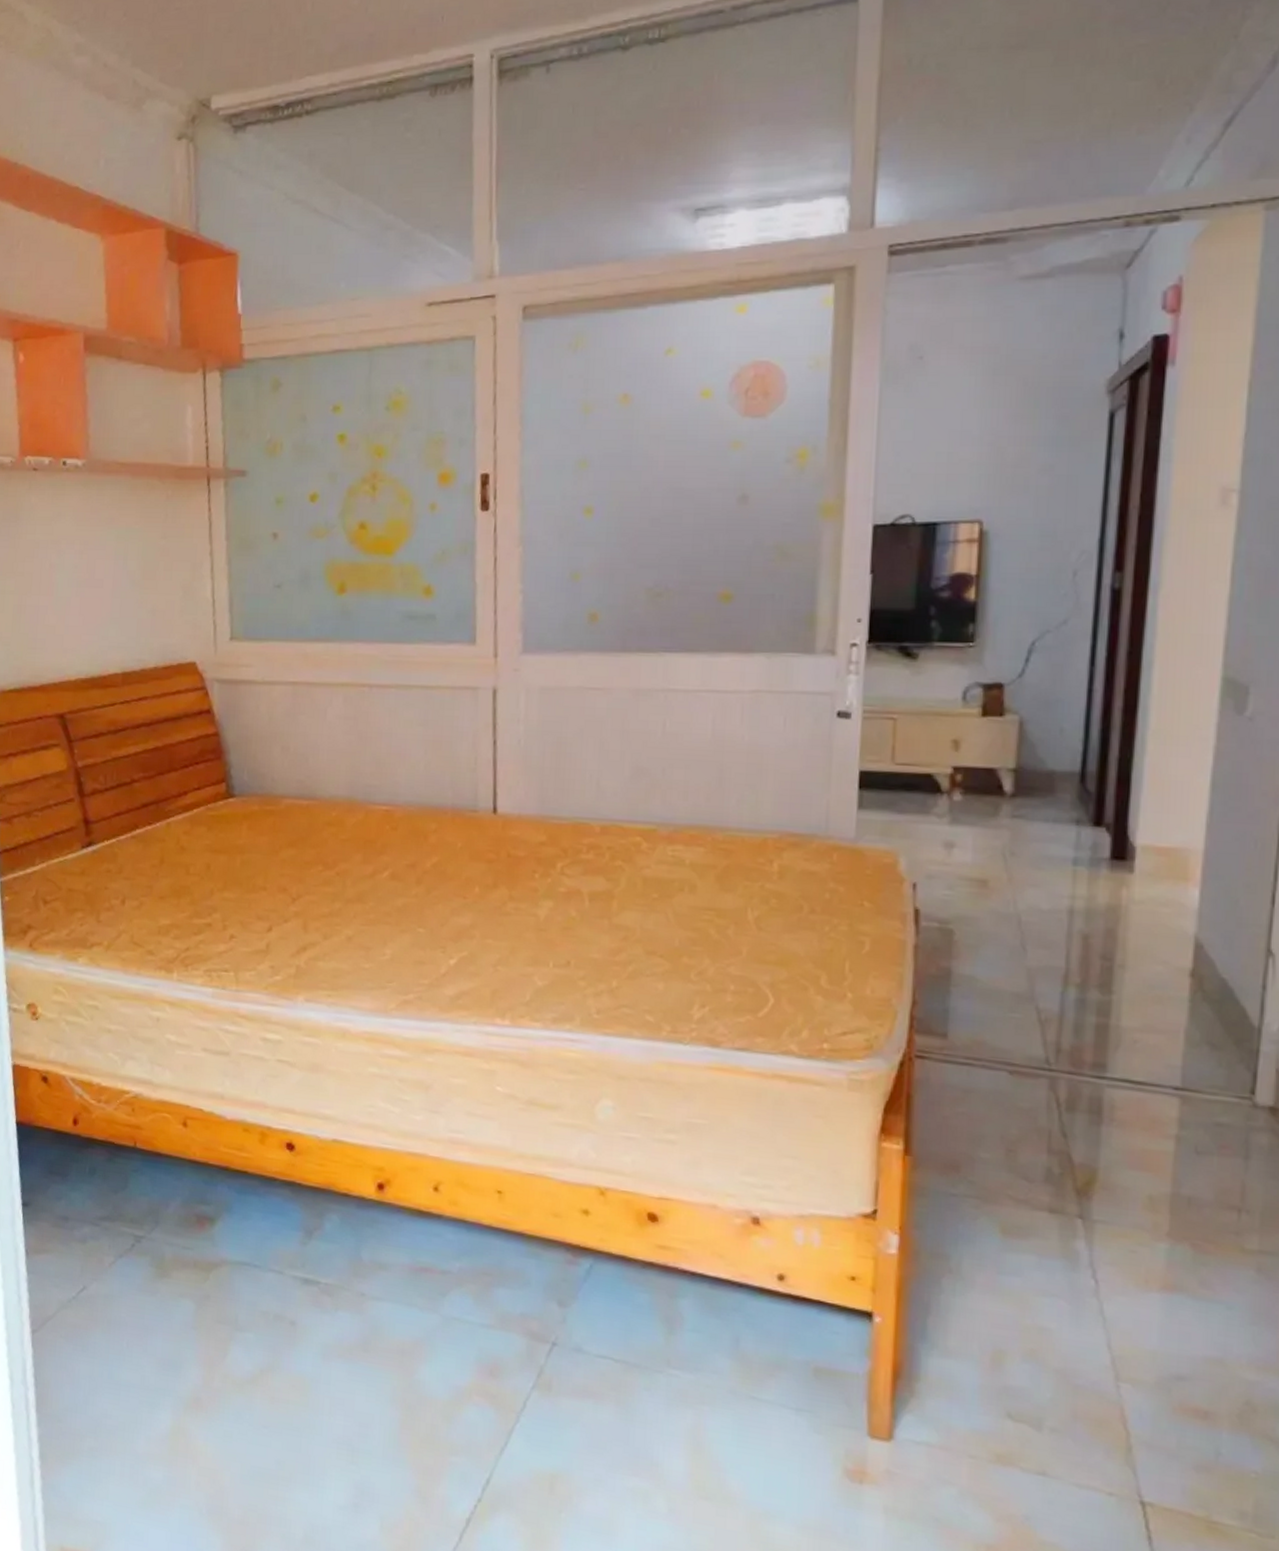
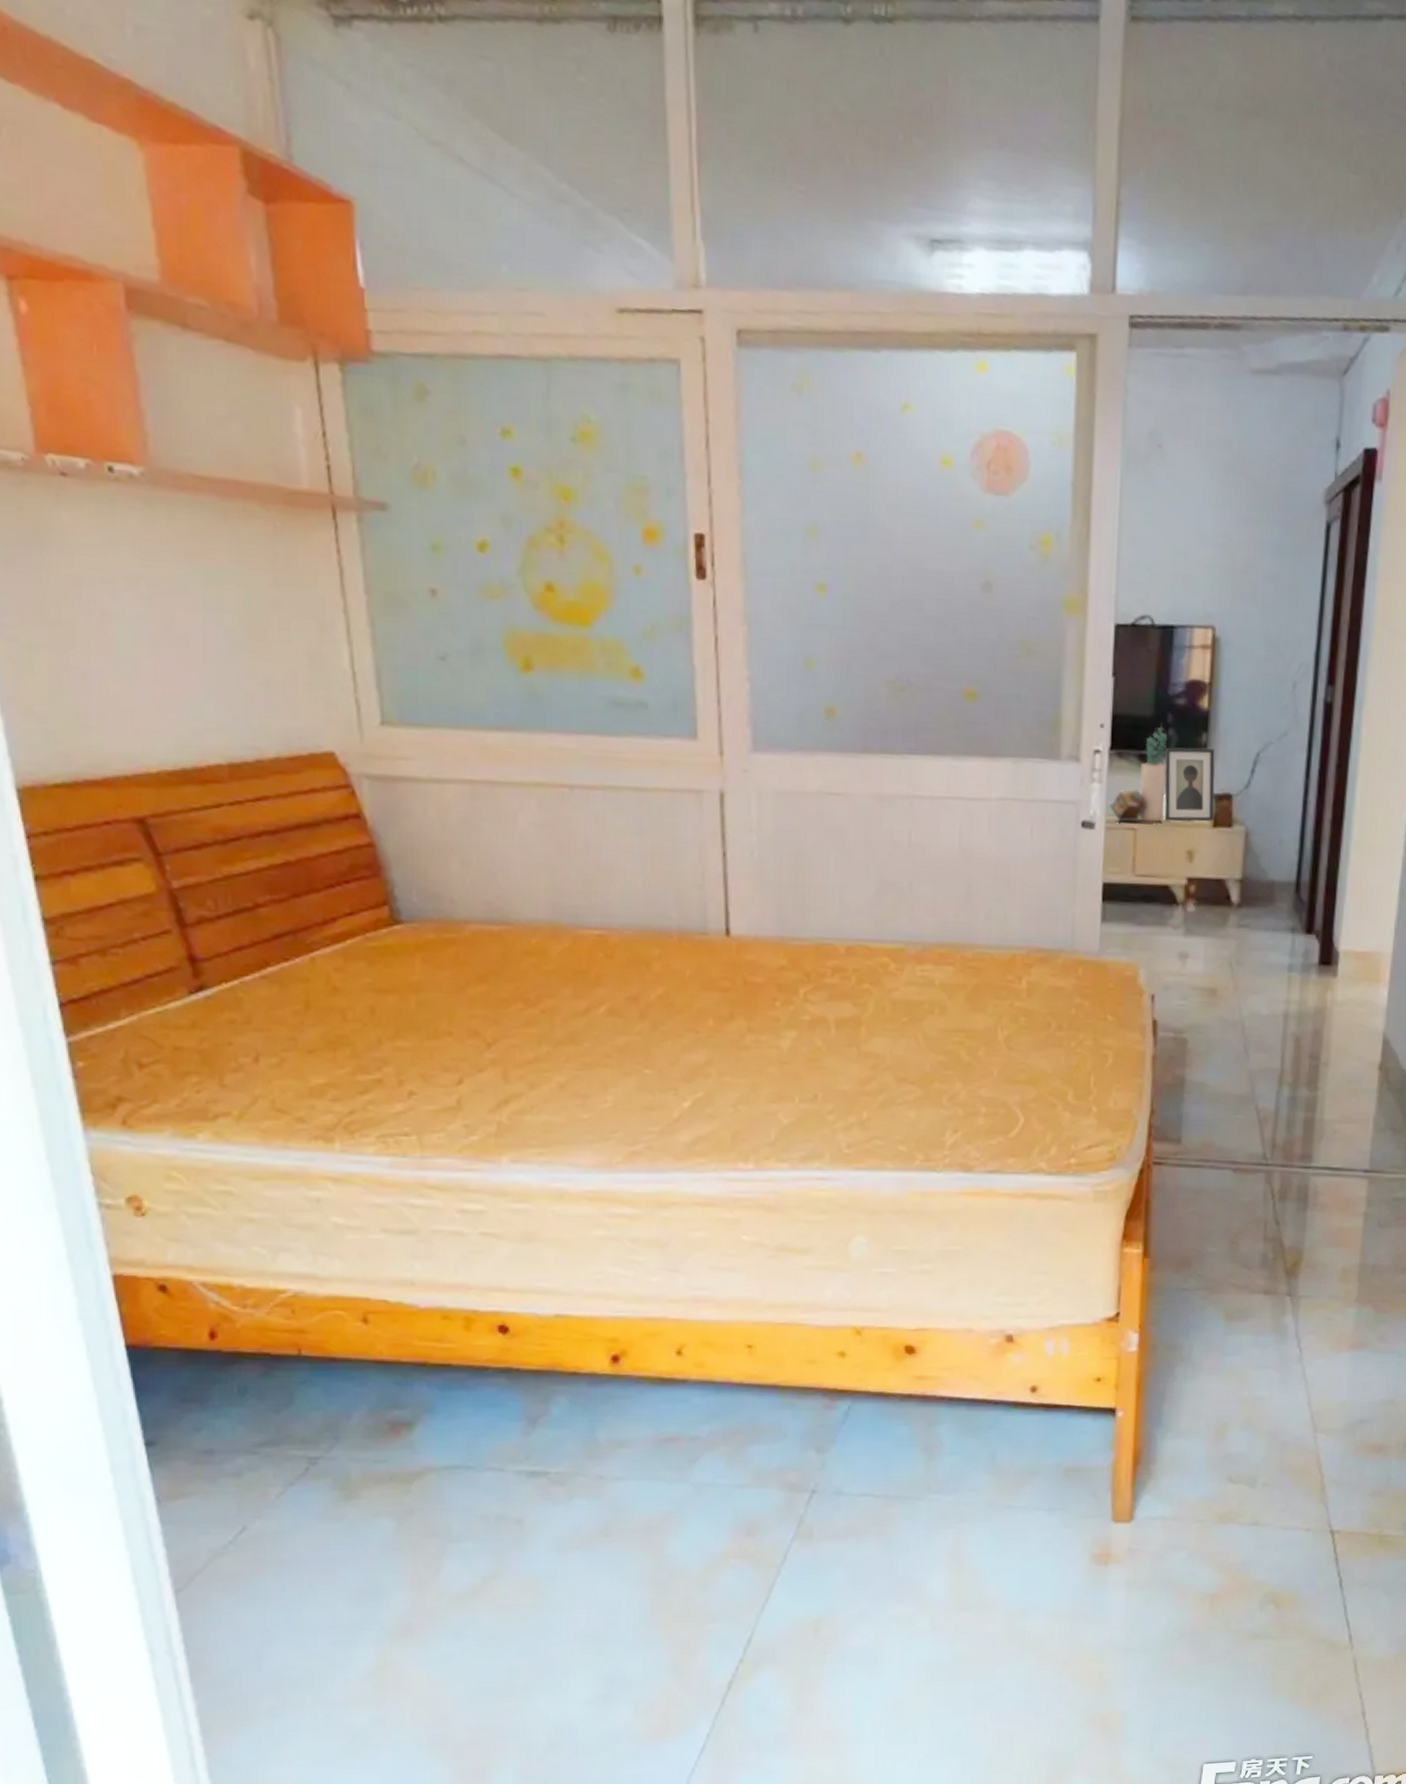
decorative box: none [867,680,908,712] -> present [1109,789,1147,822]
vase: none [899,616,931,713] -> present [1139,724,1168,823]
picture frame: none [927,638,984,711] -> present [1164,747,1215,822]

